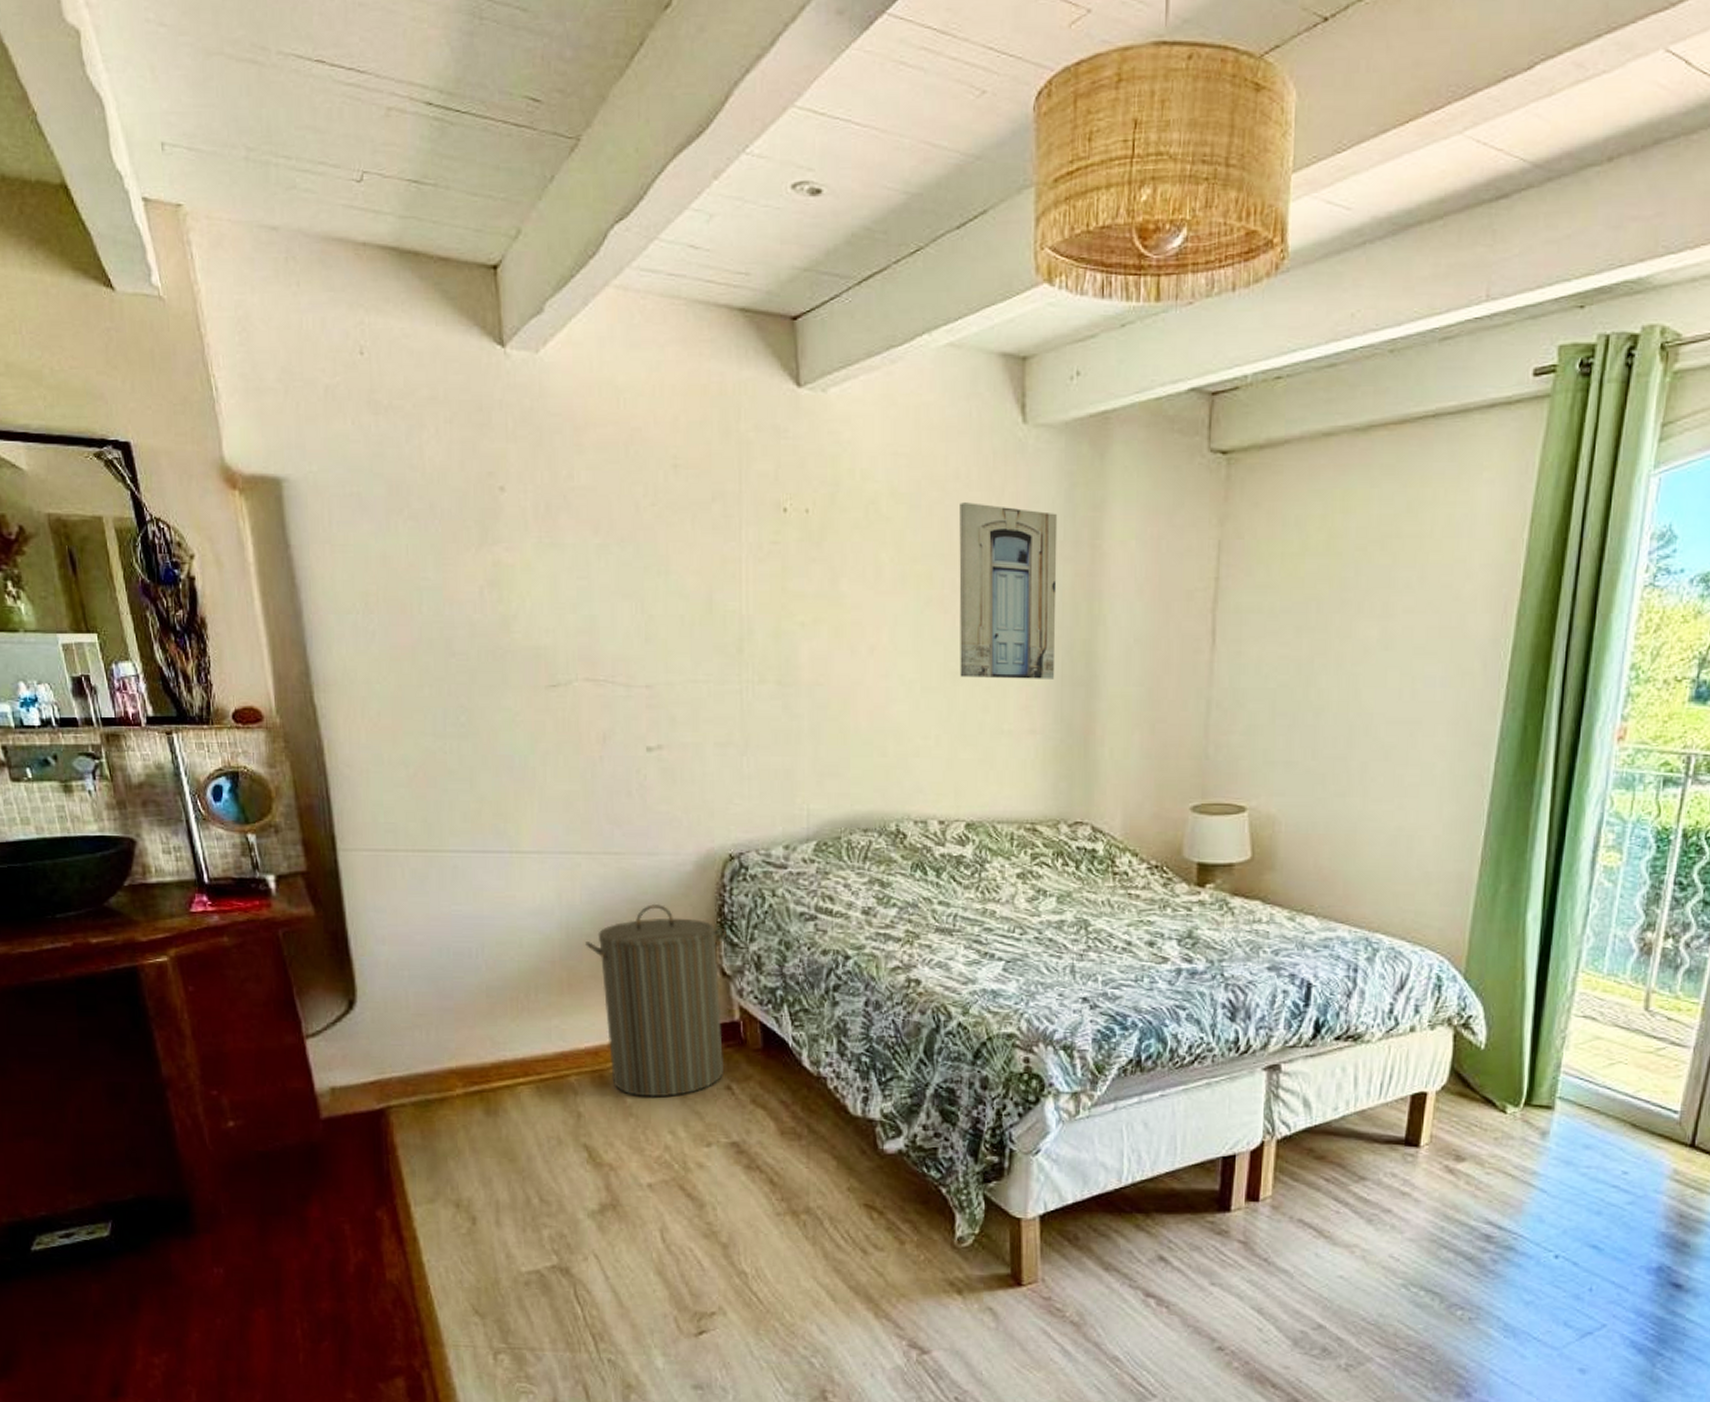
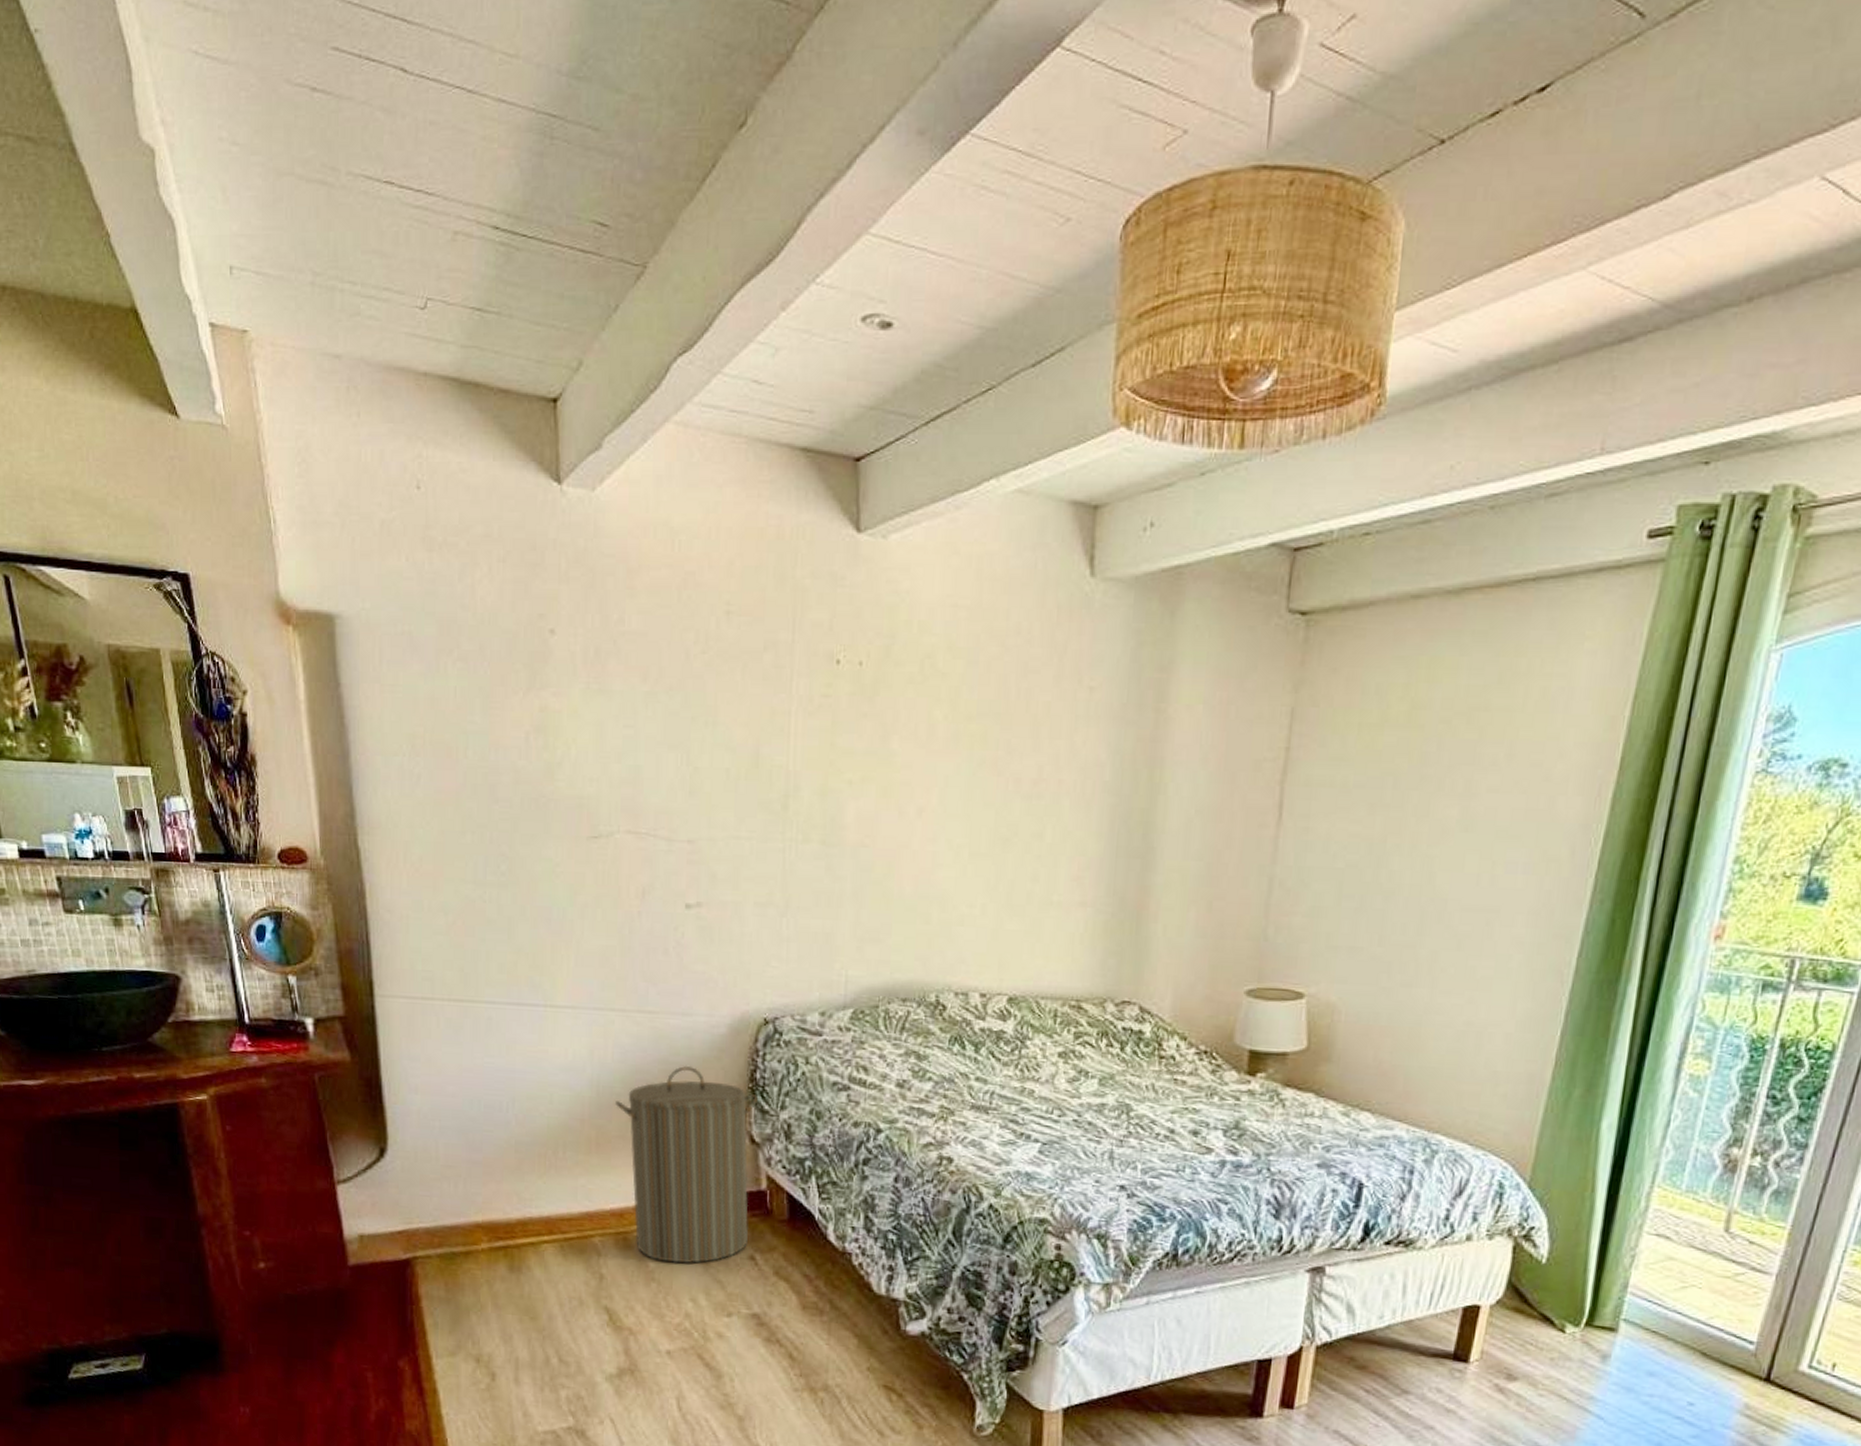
wall art: present [959,502,1058,679] -> none [1010,659,1122,850]

